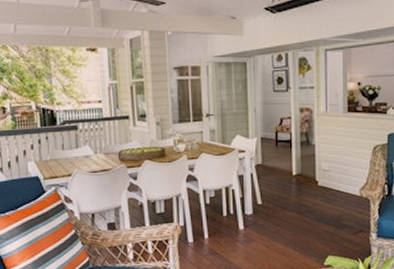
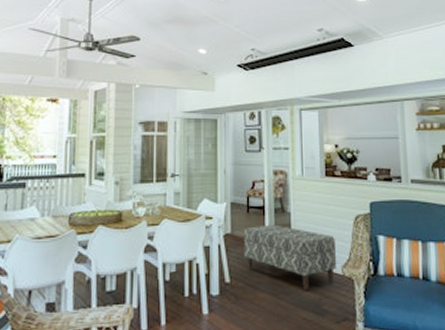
bench: none [273,155,355,210] -> present [243,224,336,291]

